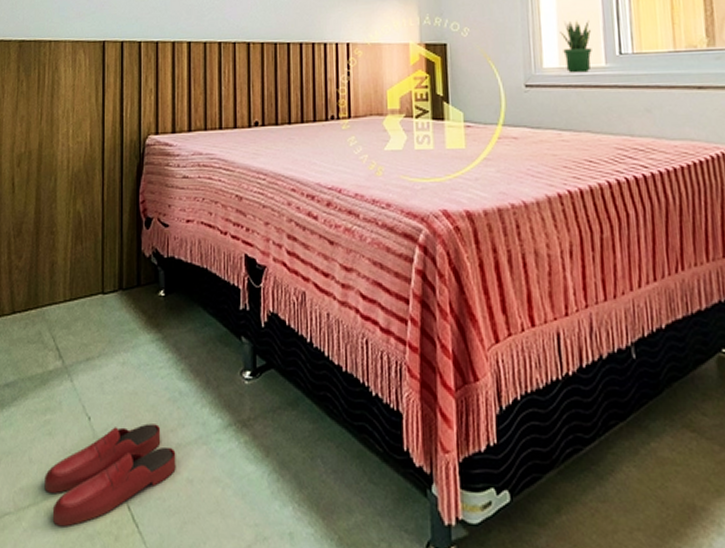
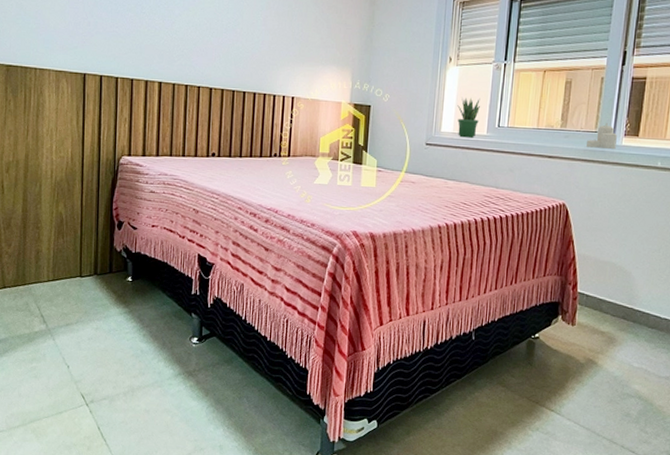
slippers: present [44,423,176,527] -> none [31,371,137,441]

